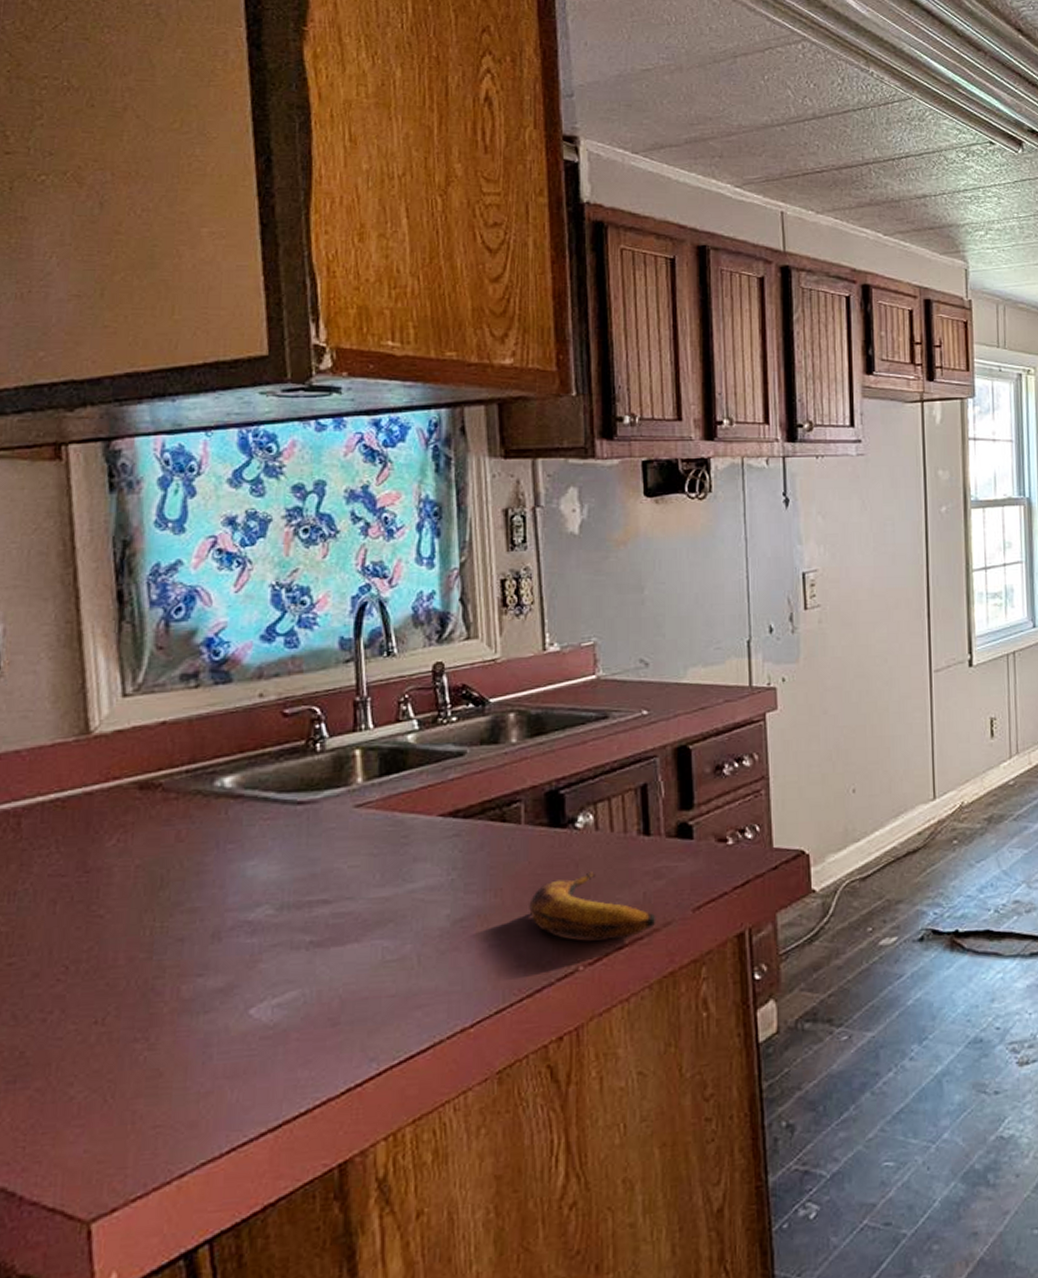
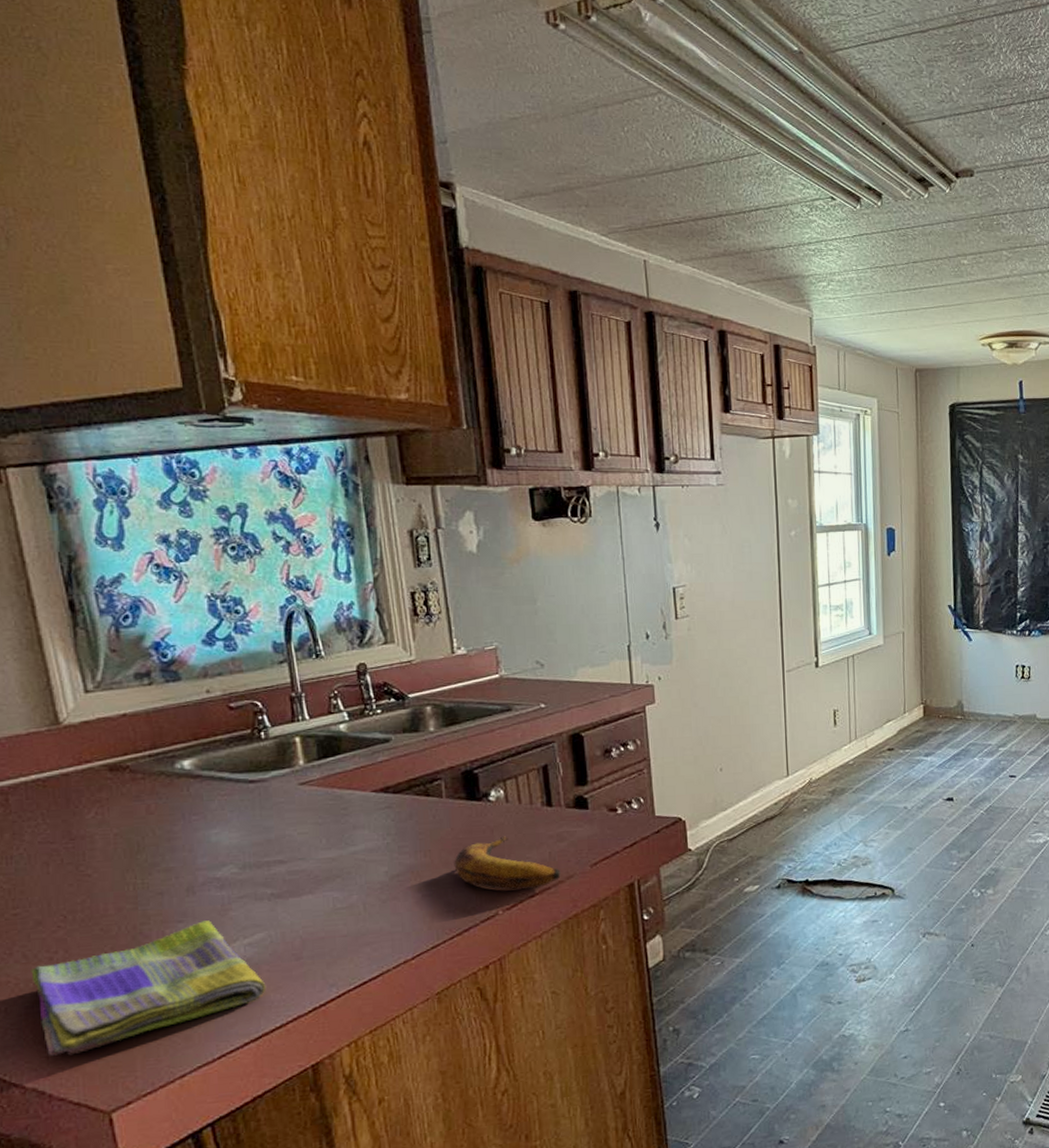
dish towel: none [18,974,293,1146] -> present [31,920,266,1056]

